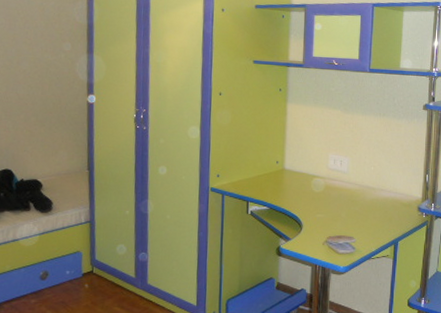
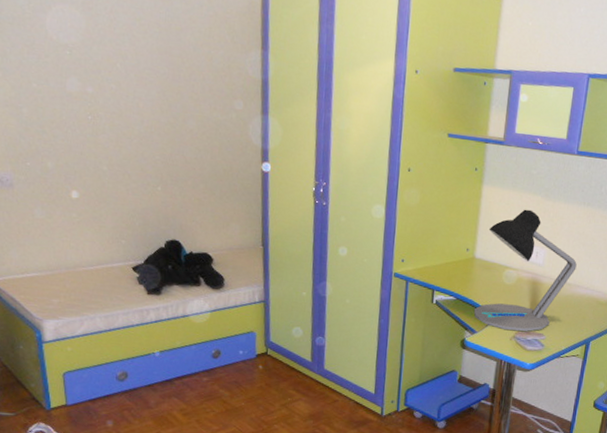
desk lamp: none [286,122,379,235] -> present [473,209,577,331]

